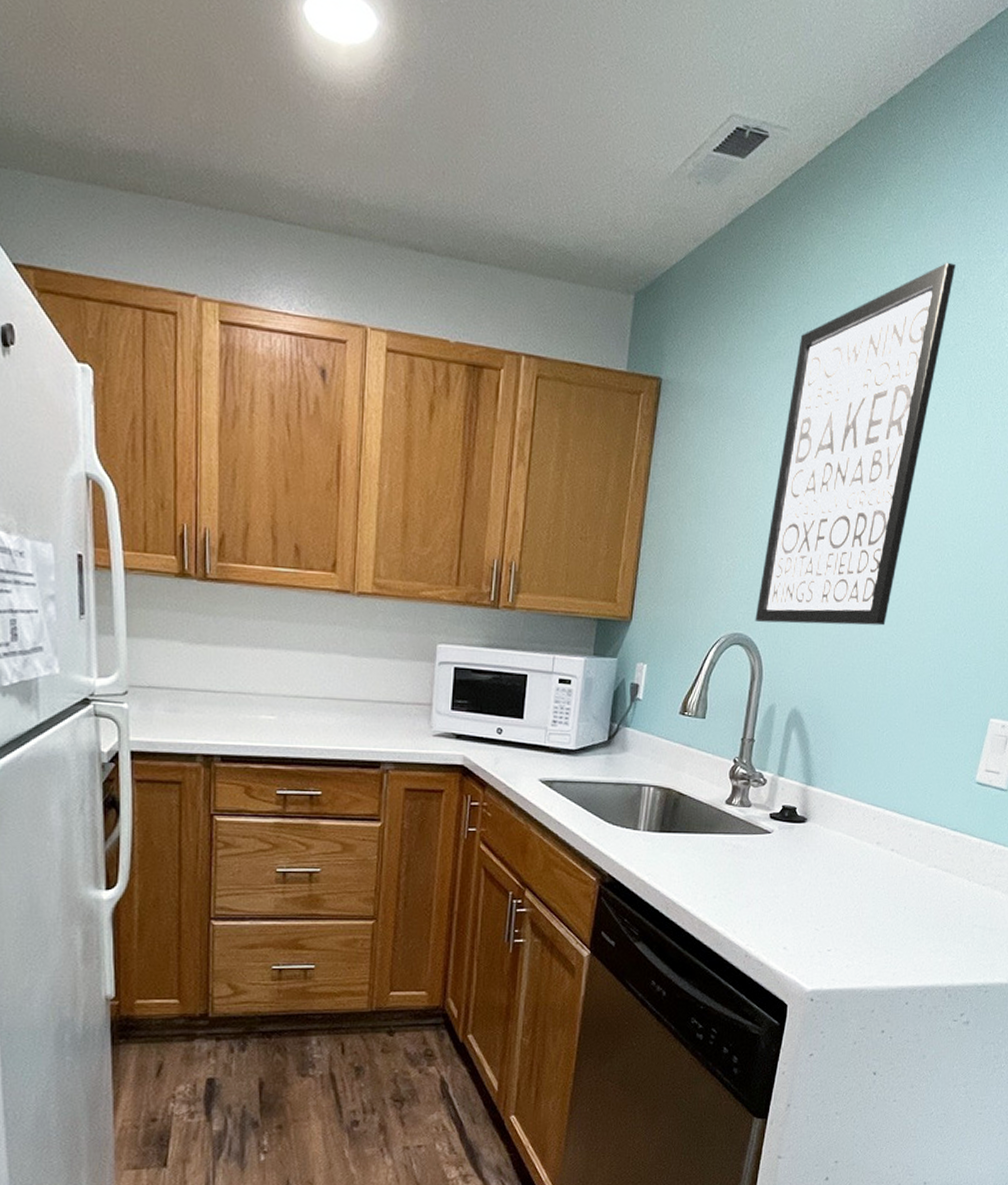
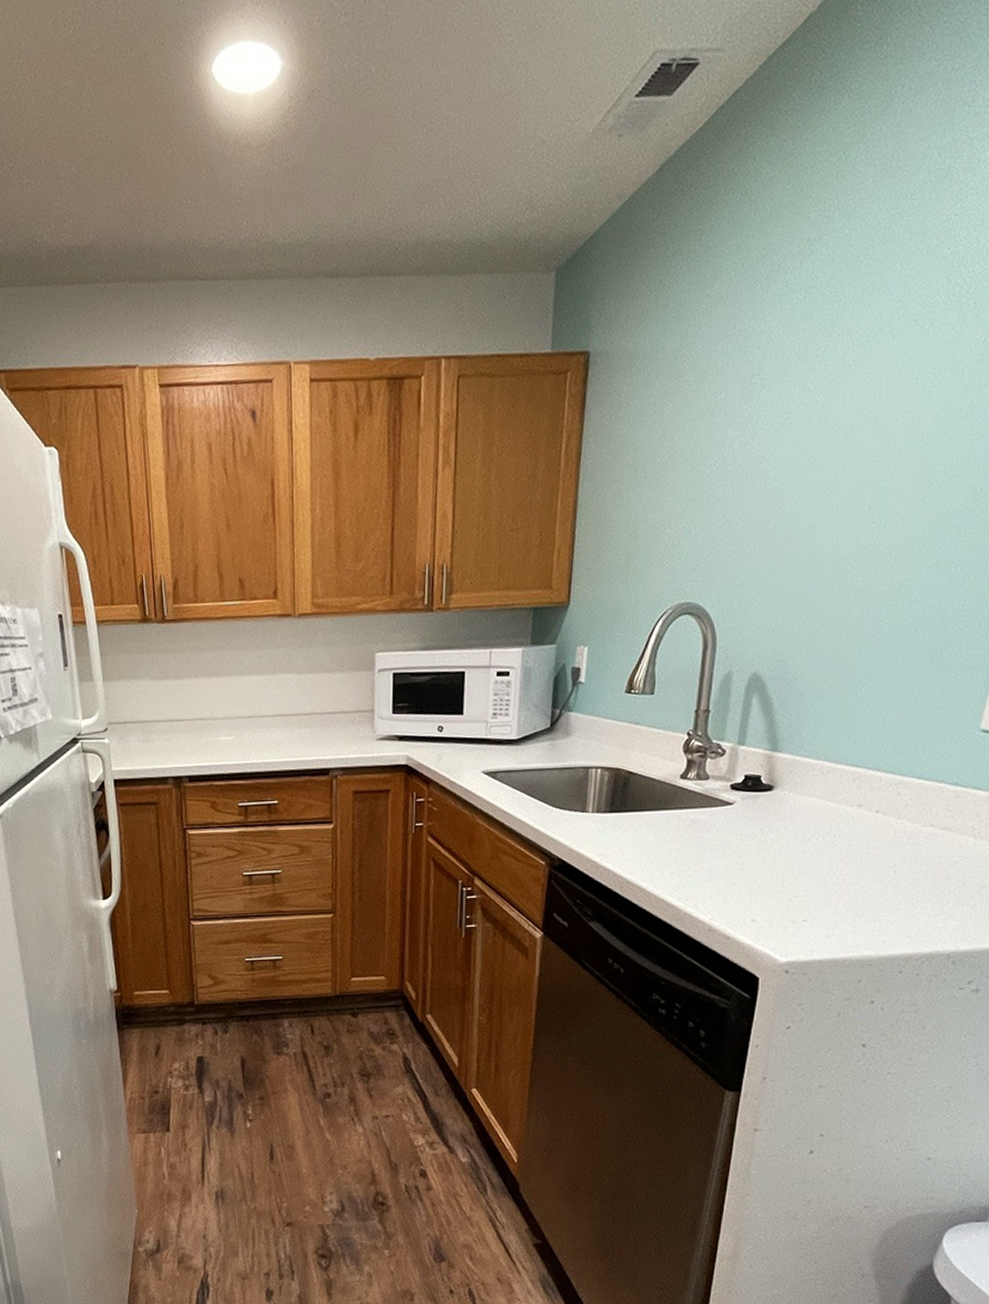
wall art: present [755,262,956,626] -> none [705,149,937,588]

